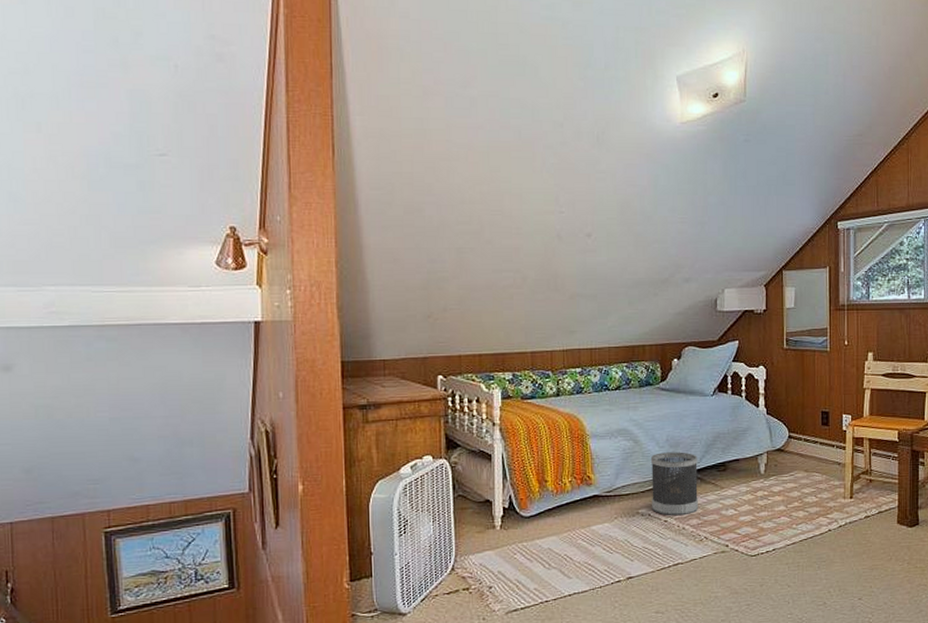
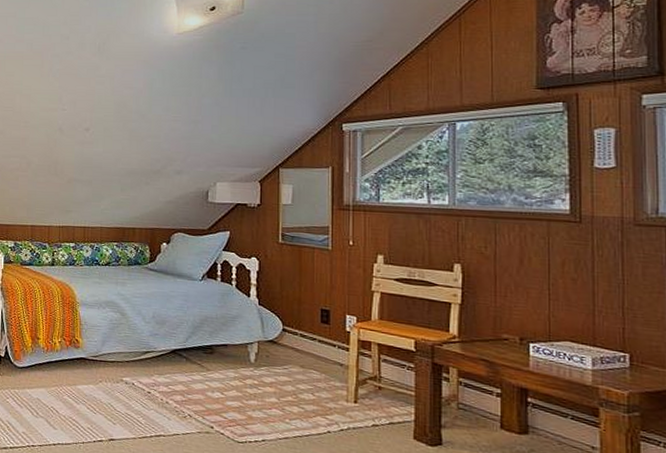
wastebasket: present [651,452,698,516] -> none [136,327,184,391]

